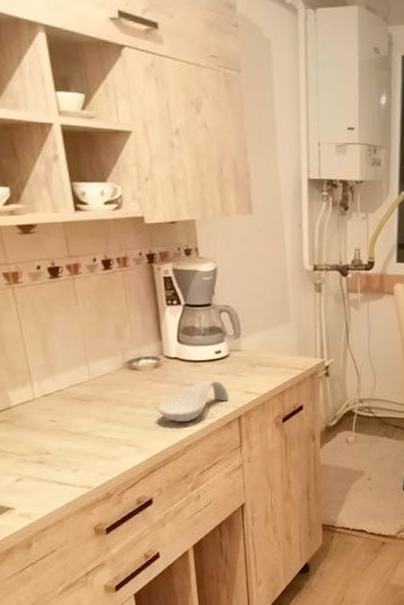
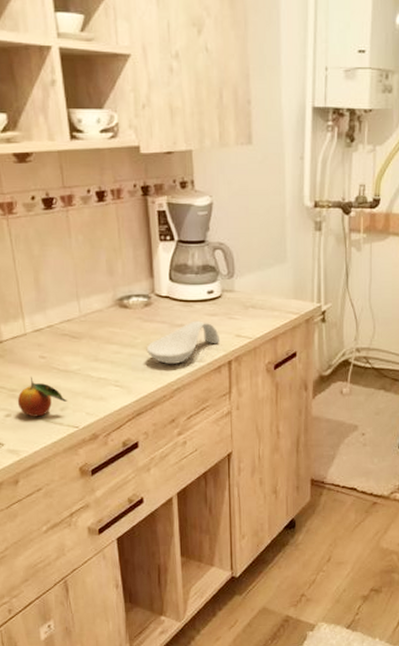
fruit: none [28,440,79,480] -> present [17,376,67,417]

